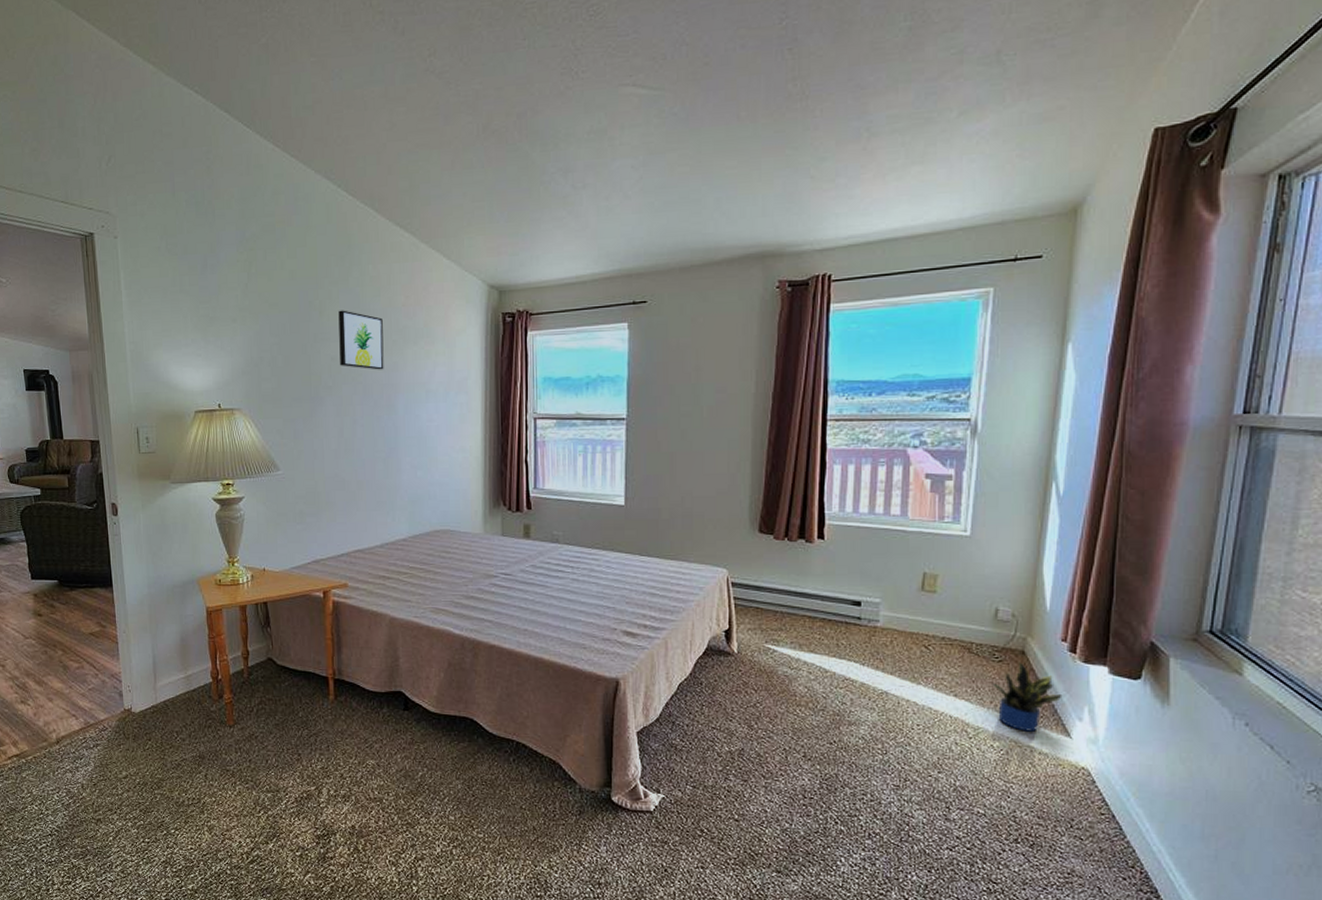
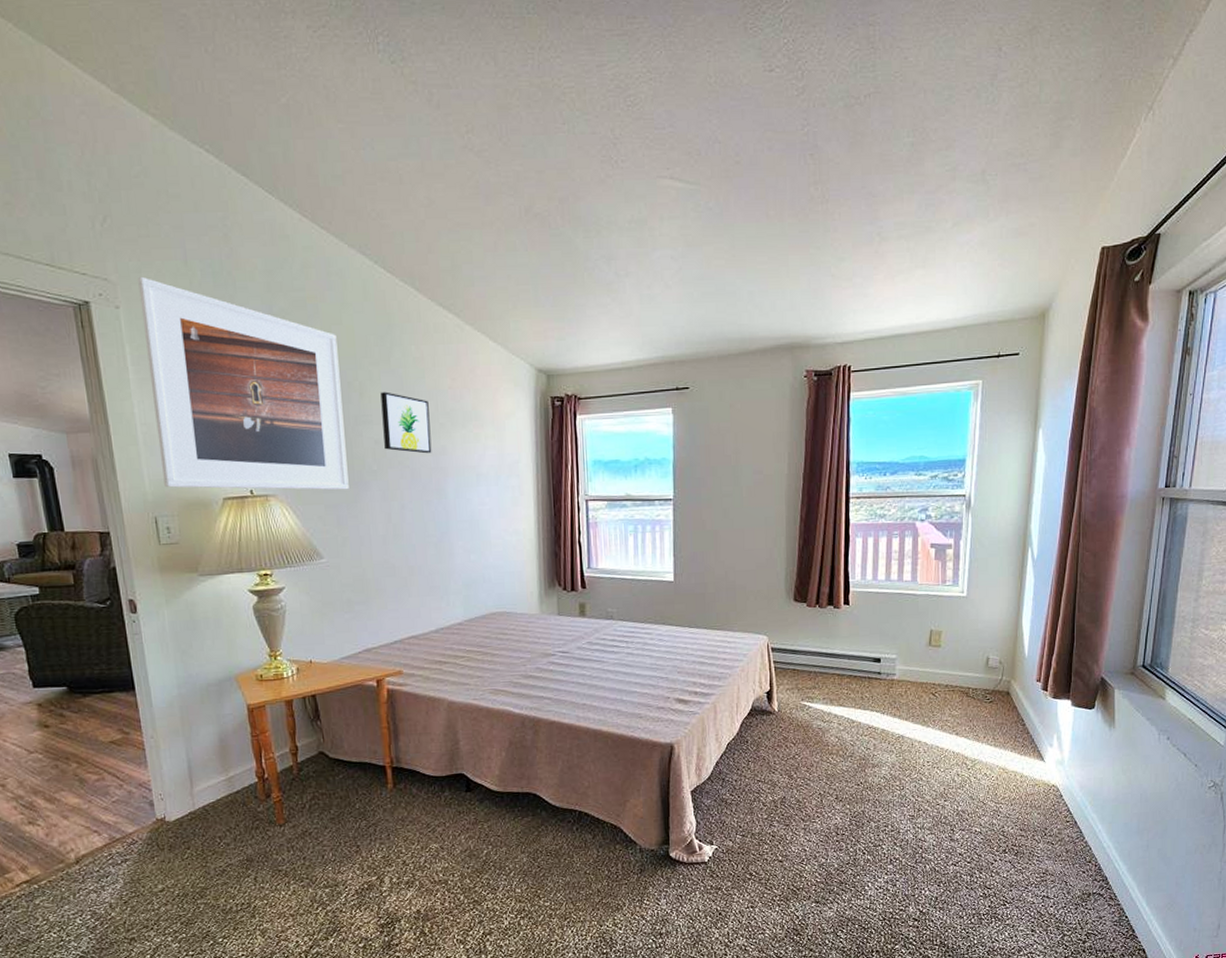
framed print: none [134,208,306,405] -> present [138,276,349,490]
potted plant: present [992,662,1063,732] -> none [985,701,1038,760]

